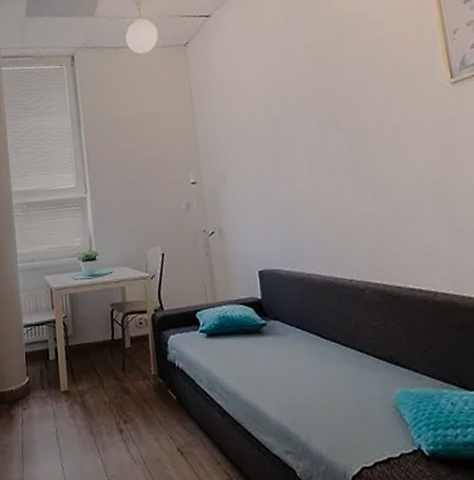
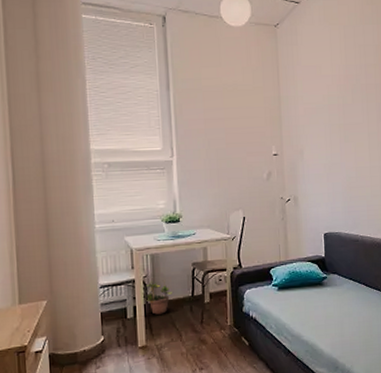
potted plant: none [65,322,92,358] -> present [145,281,172,315]

